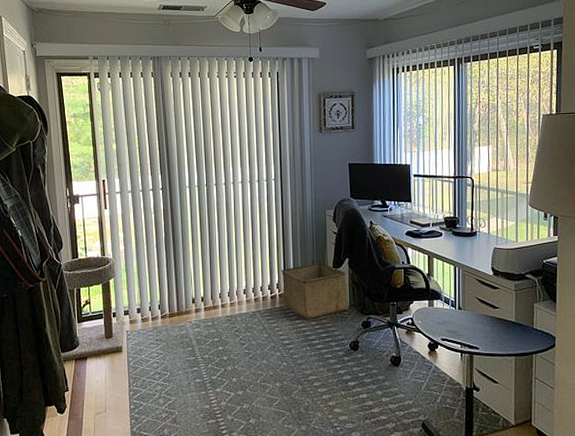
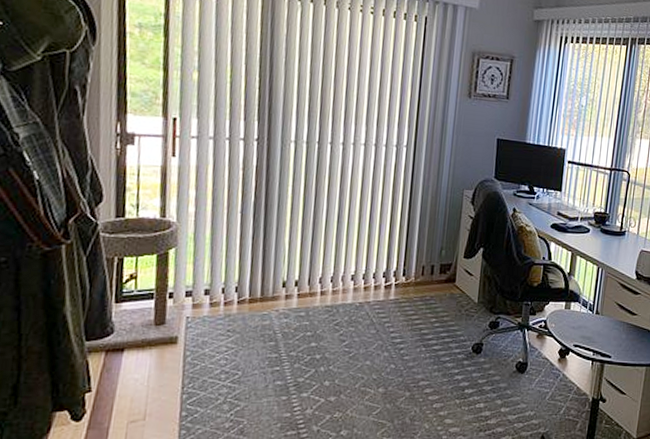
storage bin: present [280,263,349,320] -> none [400,250,479,316]

